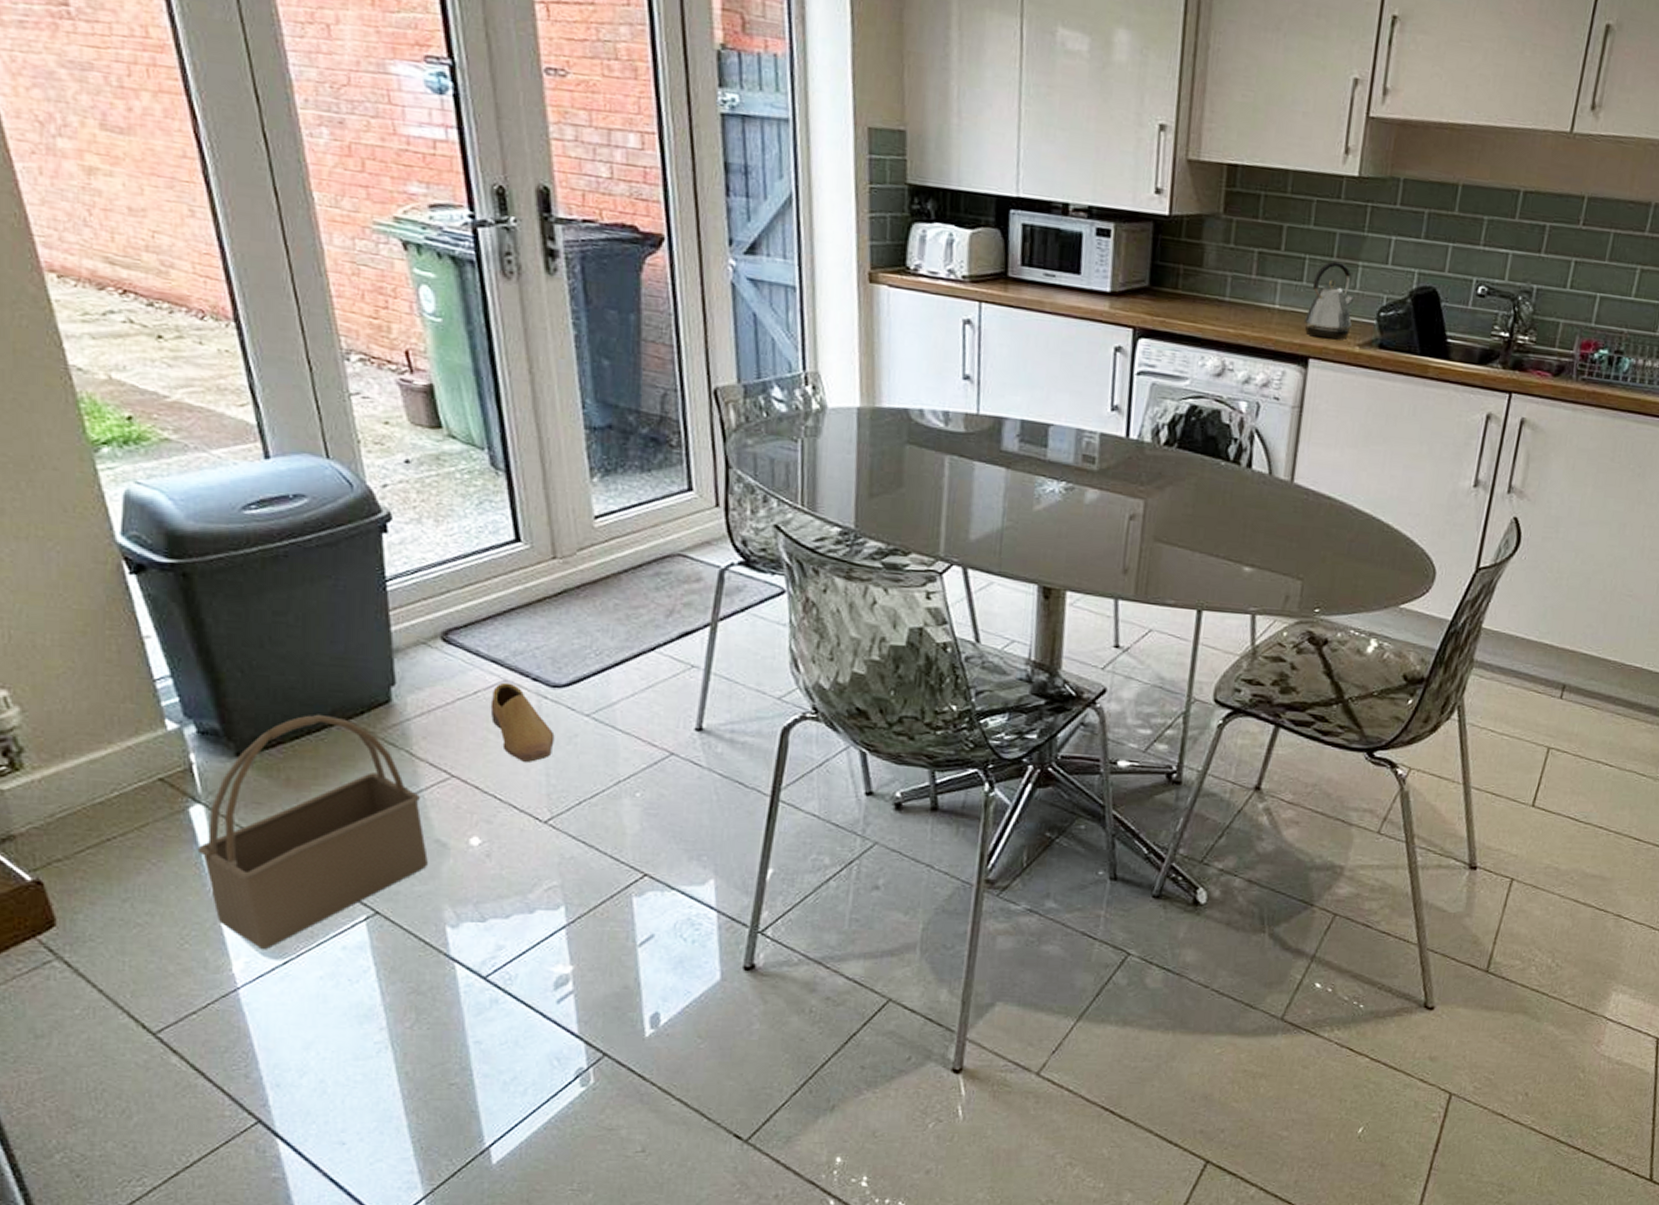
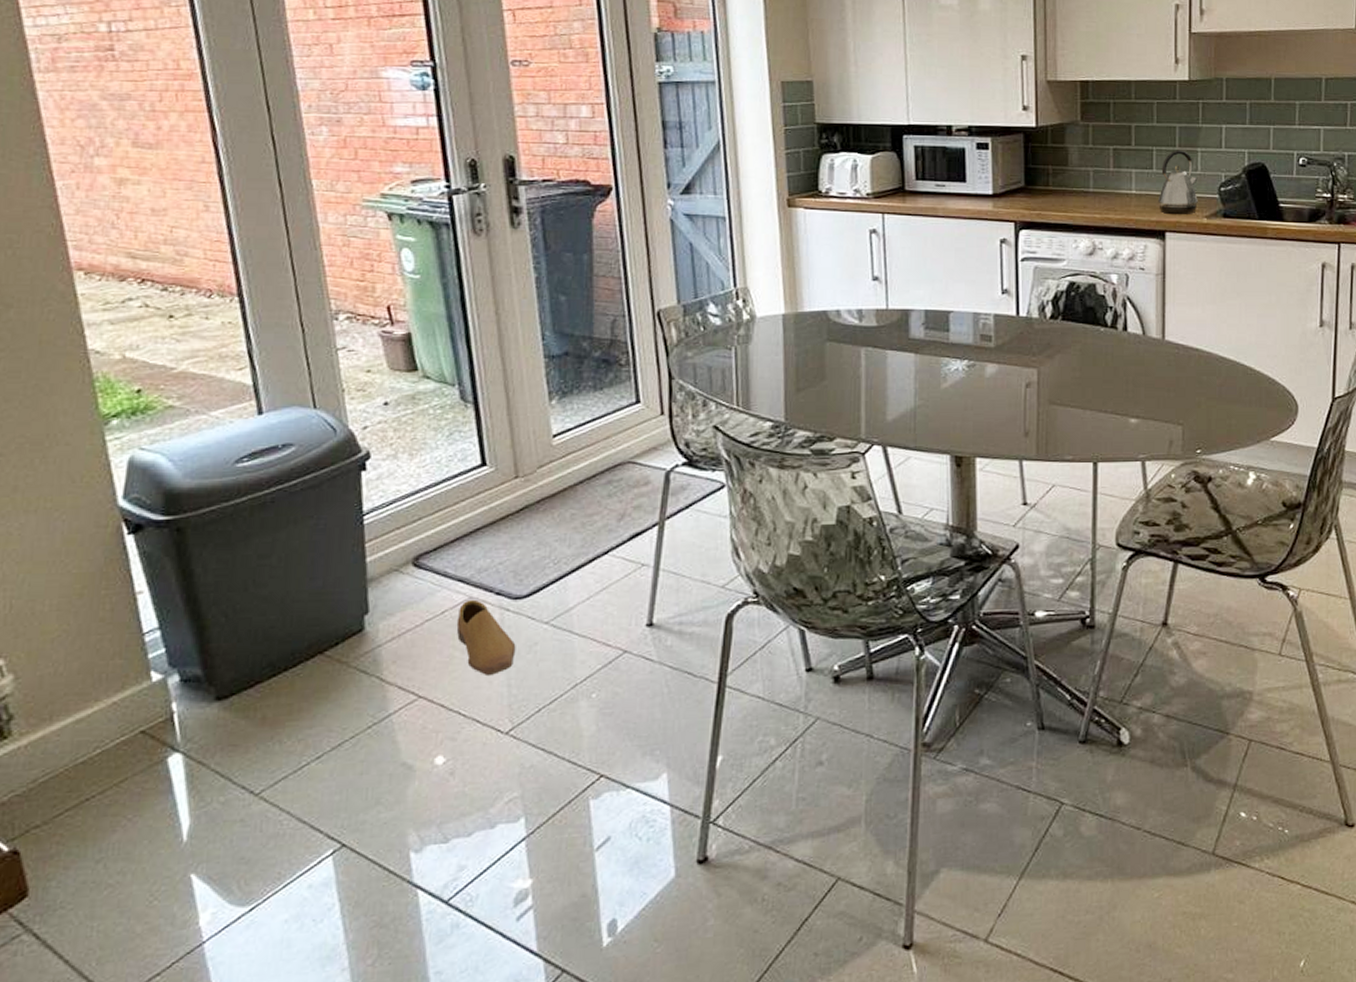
woven basket: present [197,714,428,949] -> none [172,649,394,897]

